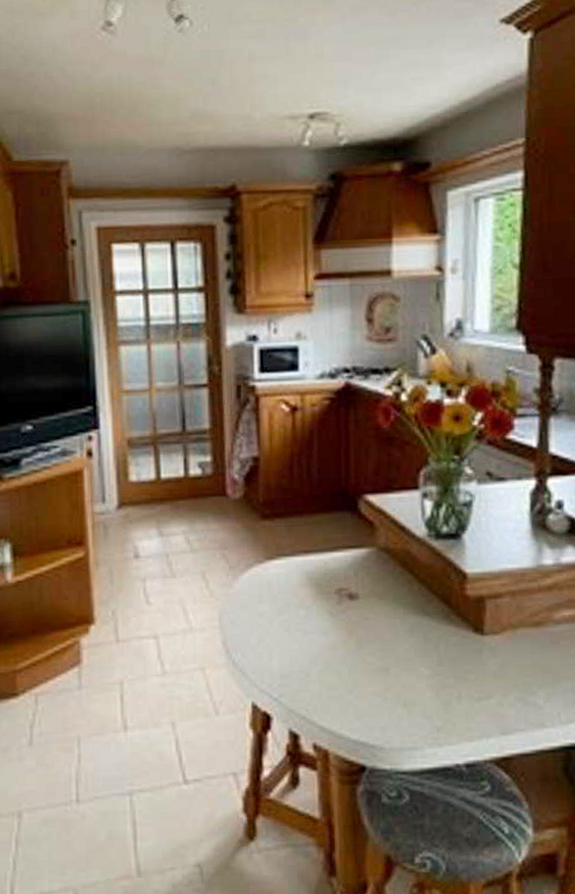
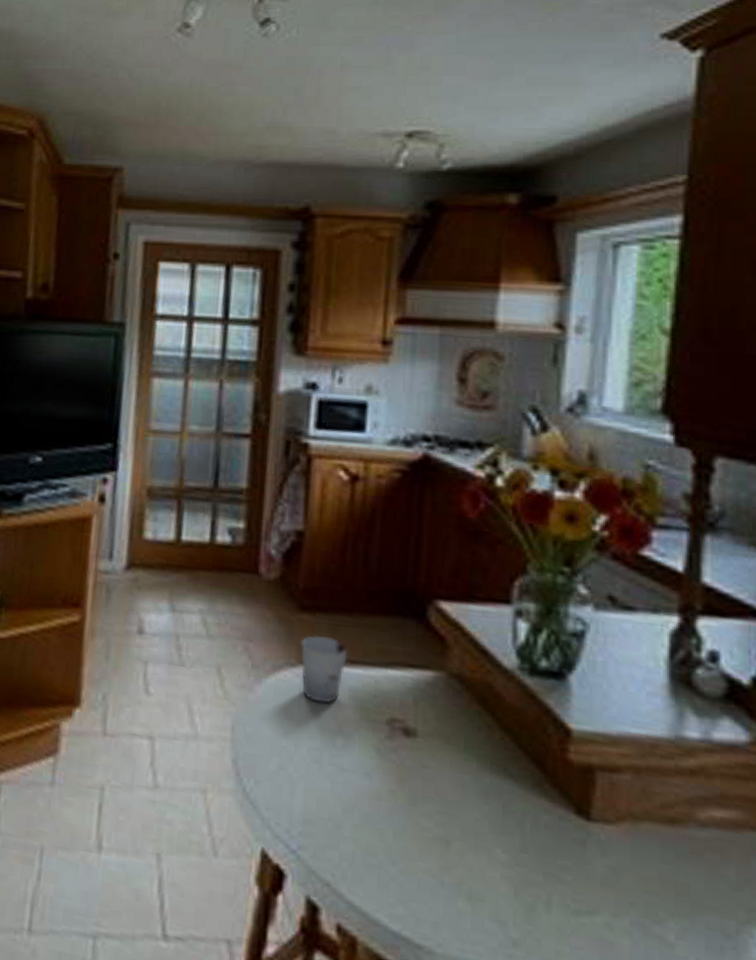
cup: none [265,536,302,587] -> present [300,635,348,704]

